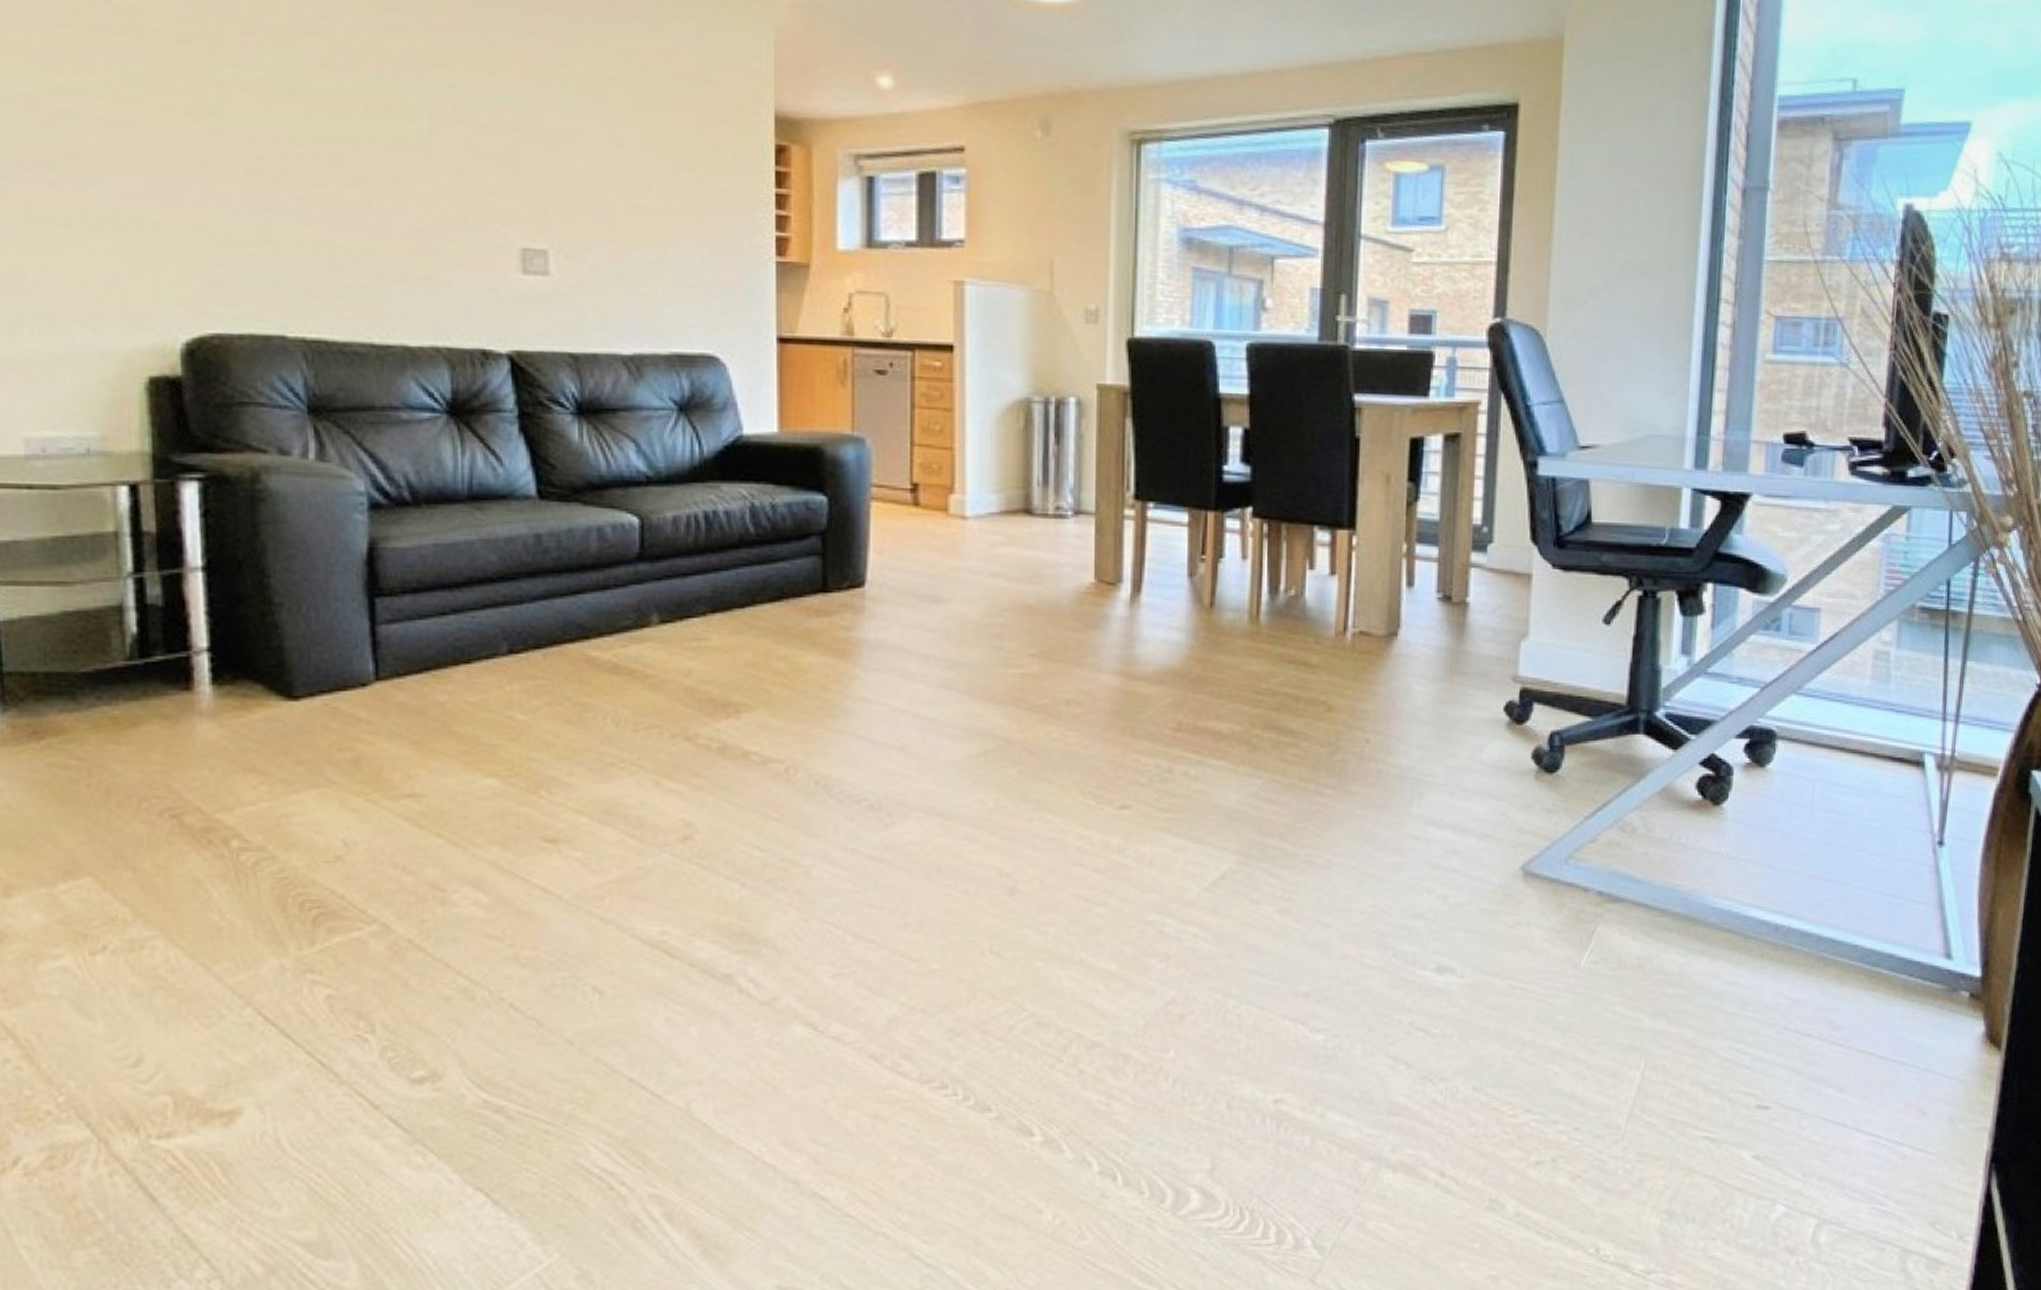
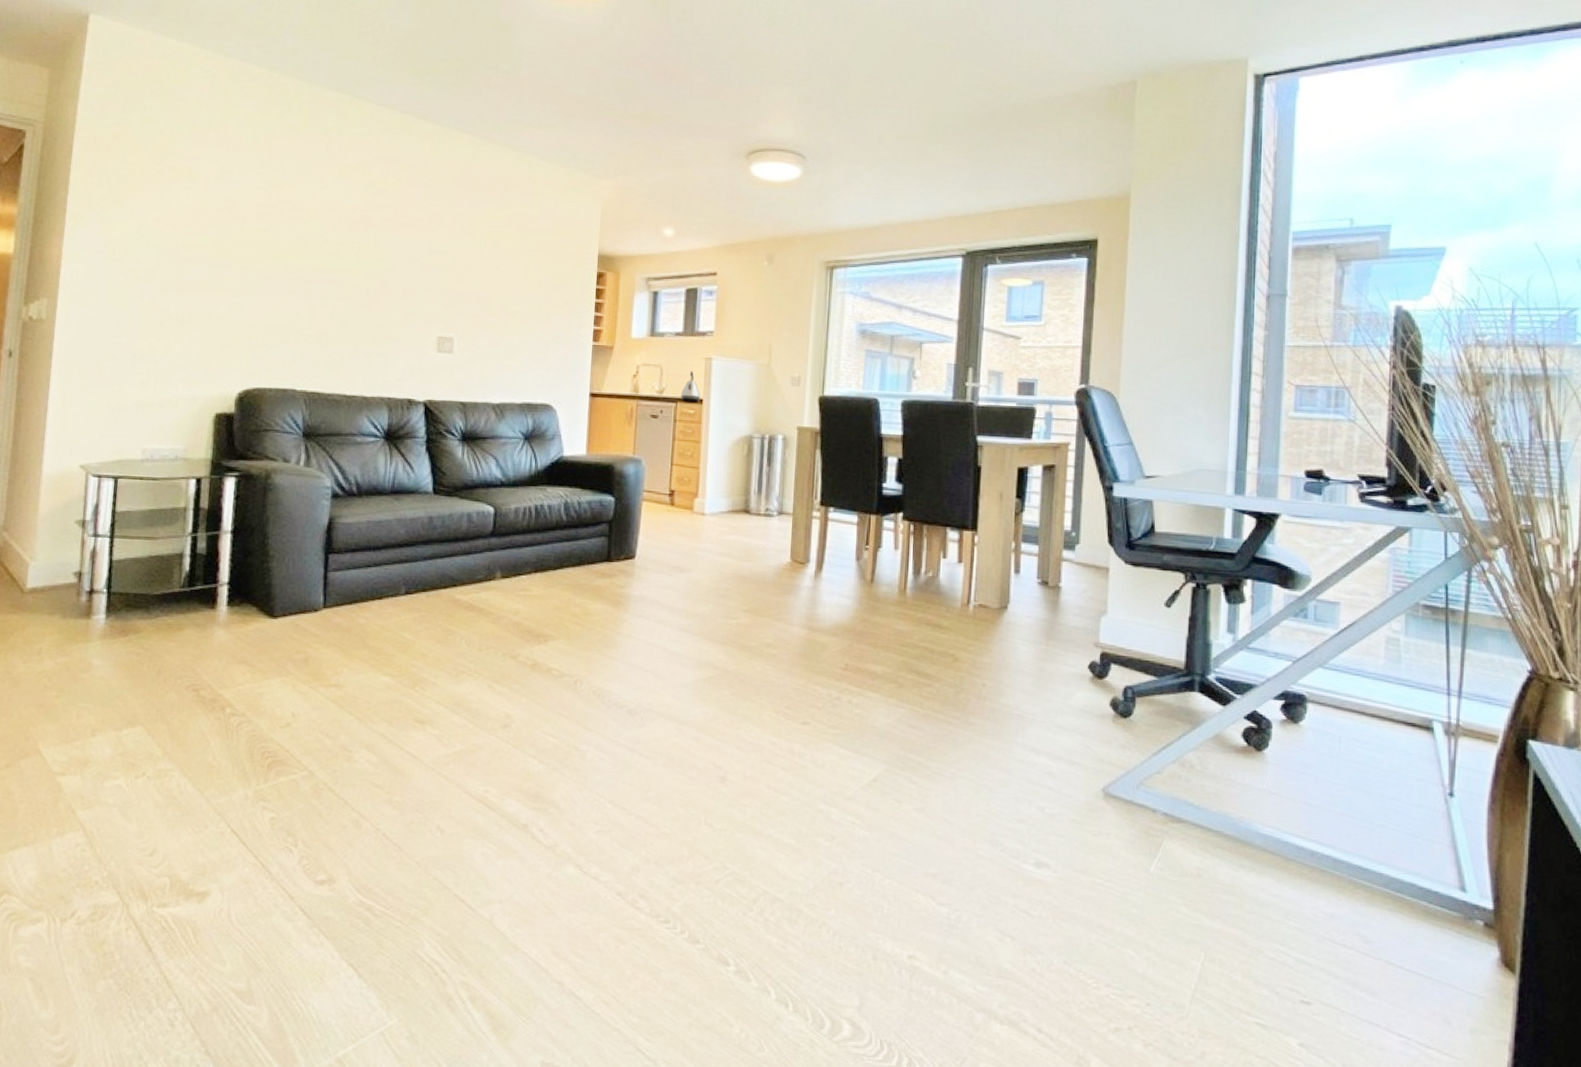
kettle: none [919,302,950,352] -> present [680,371,701,404]

